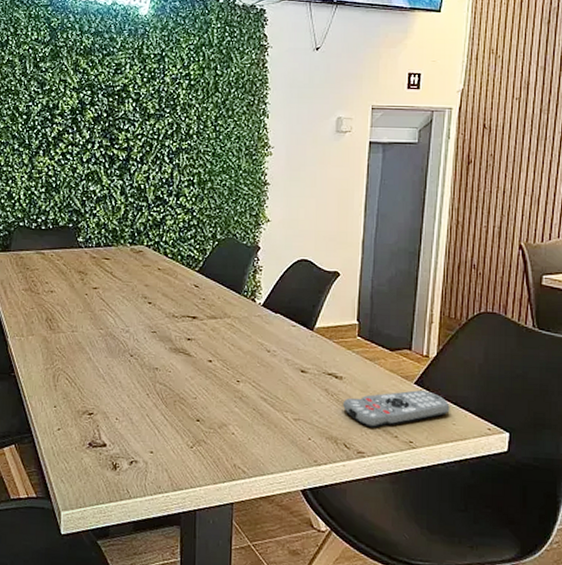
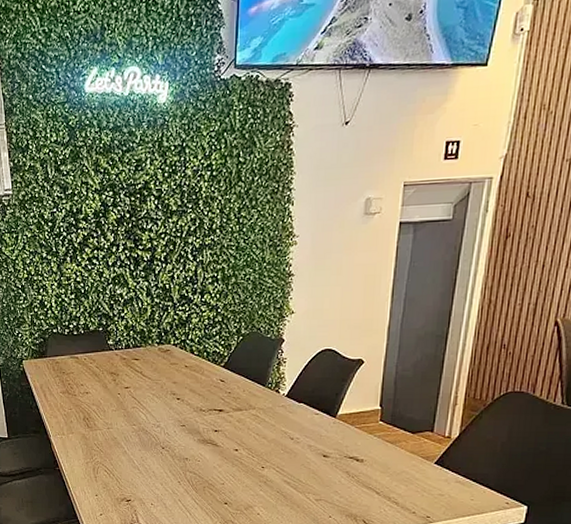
remote control: present [343,390,450,428] -> none [363,469,469,505]

